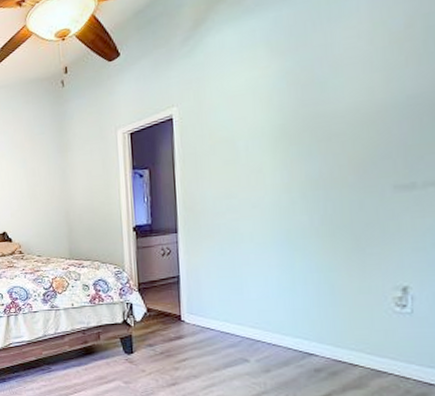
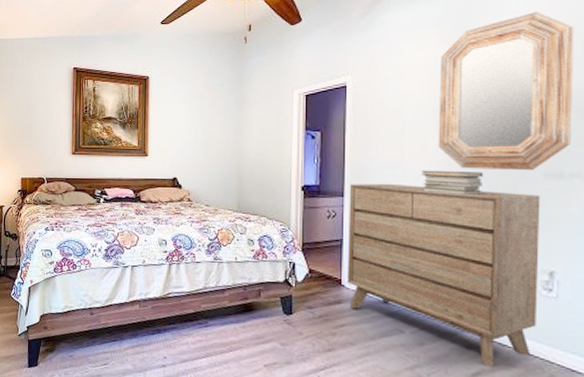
dresser: none [182,209,391,387] -> present [347,183,541,367]
book stack: none [258,192,327,219] -> present [421,170,484,195]
home mirror: none [273,9,426,191] -> present [438,11,575,170]

